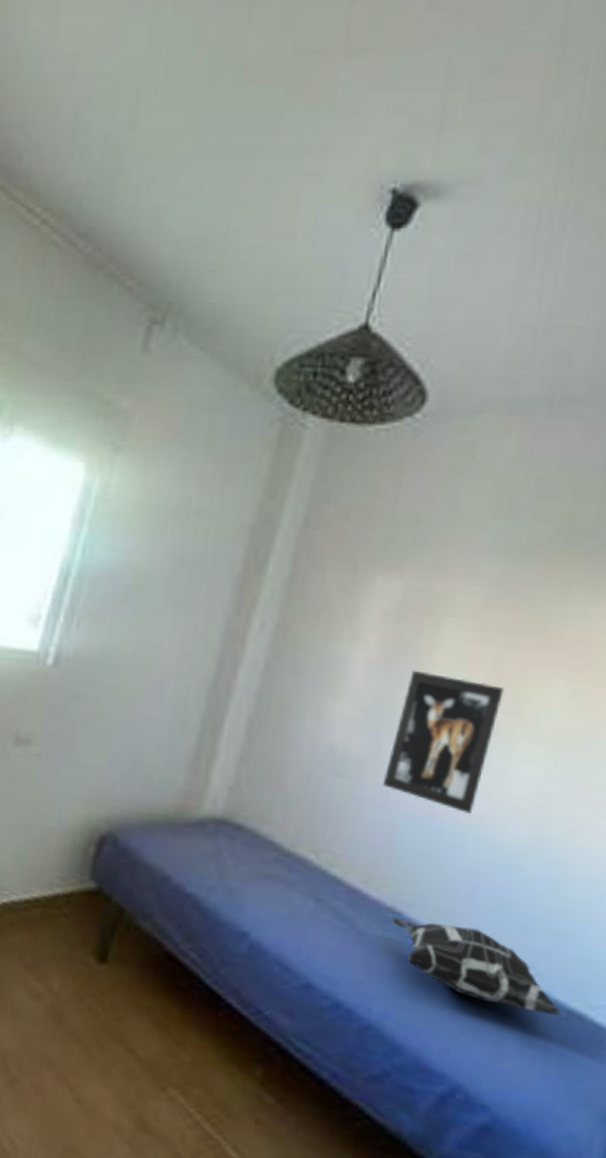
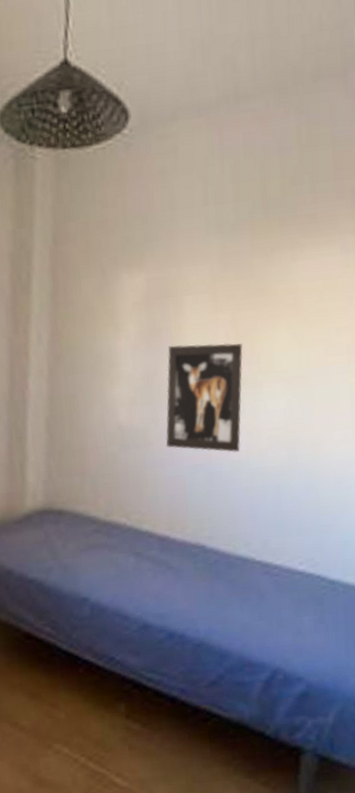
decorative pillow: present [392,918,561,1015] -> none [198,541,339,597]

